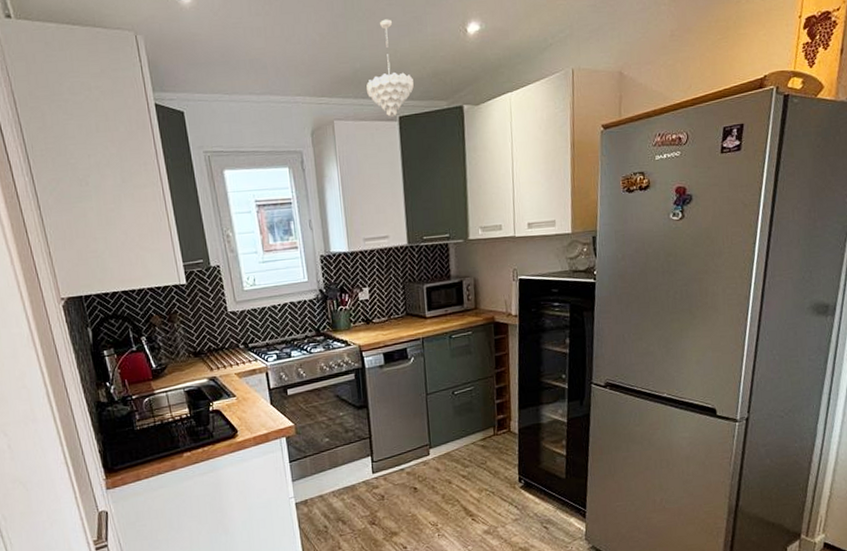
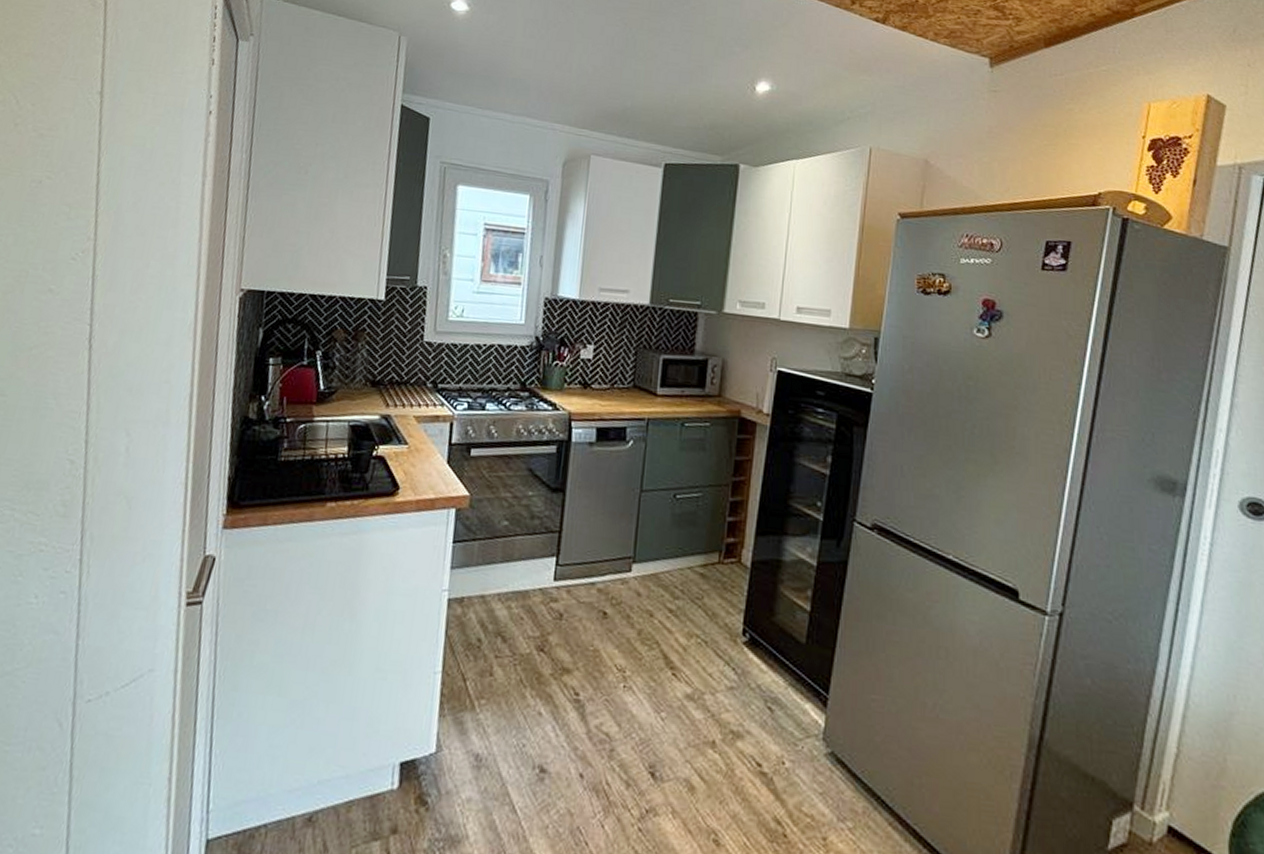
pendant light: present [366,19,414,117] -> none [633,63,687,163]

